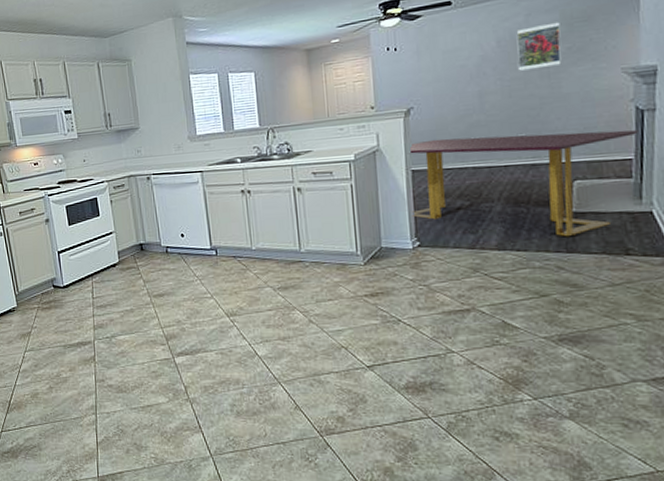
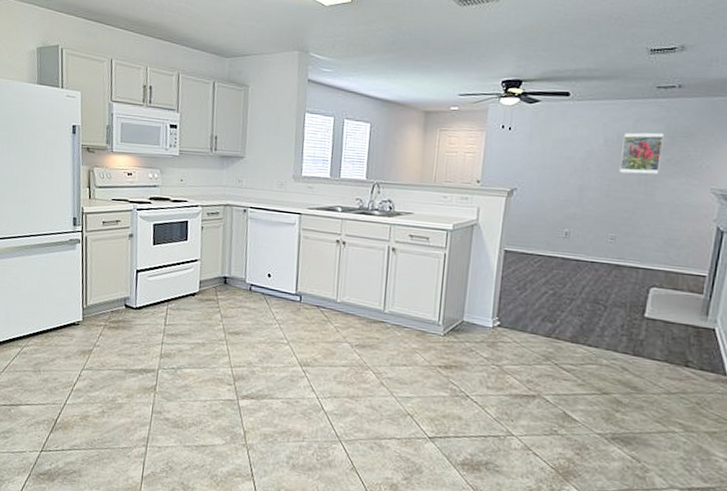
dining table: present [408,130,640,236] -> none [497,223,717,340]

